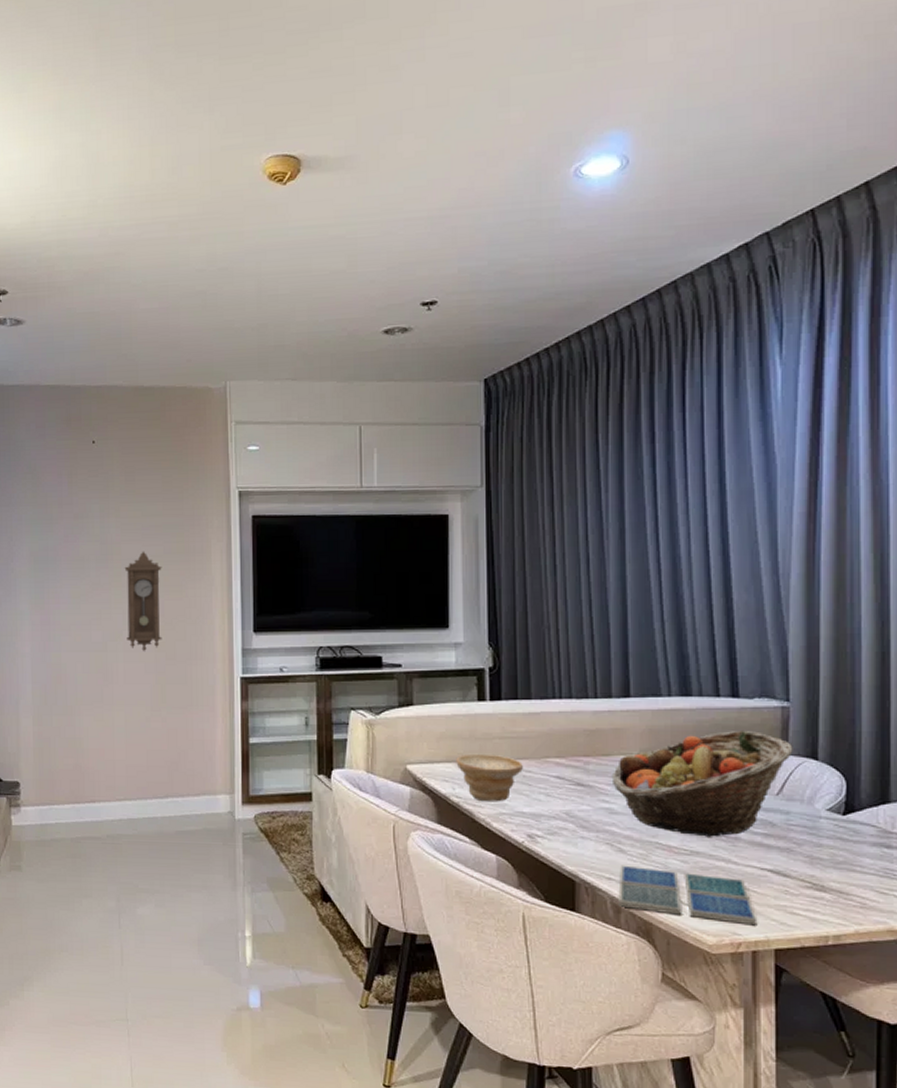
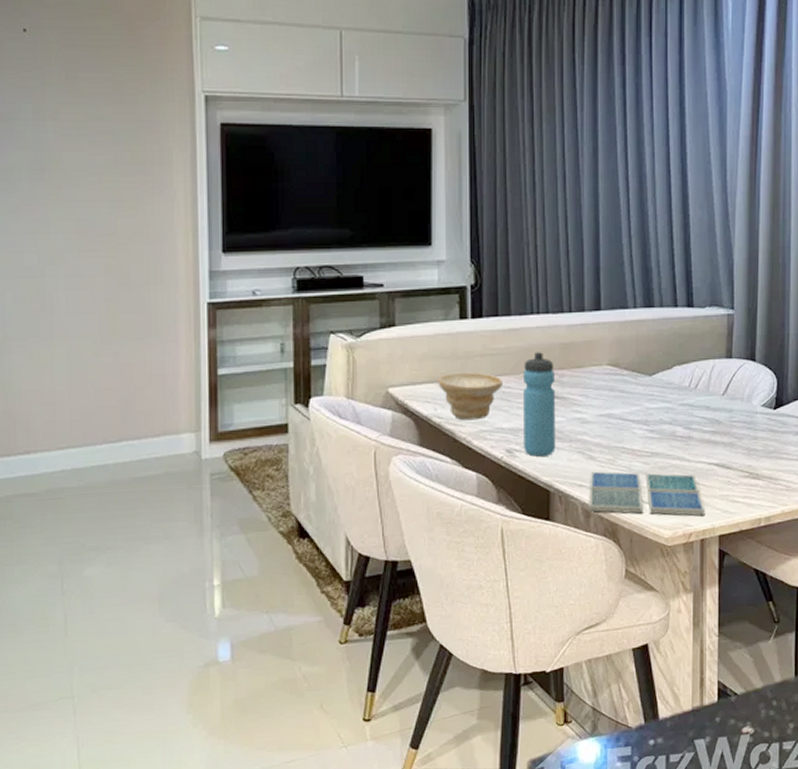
pendulum clock: present [124,551,162,652] -> none [65,160,114,277]
water bottle: none [545,737,581,845] -> present [524,352,556,457]
fruit basket: present [611,730,793,837] -> none [583,337,736,438]

